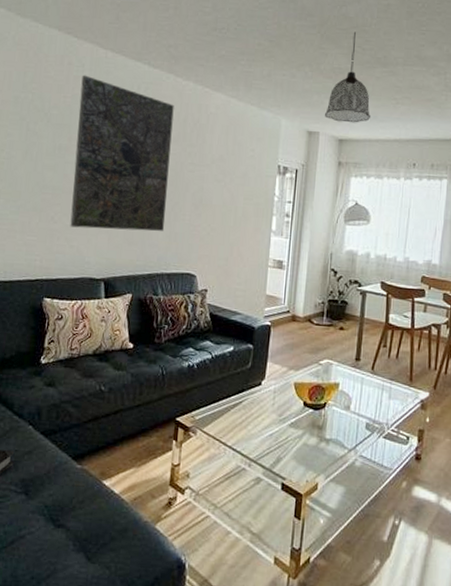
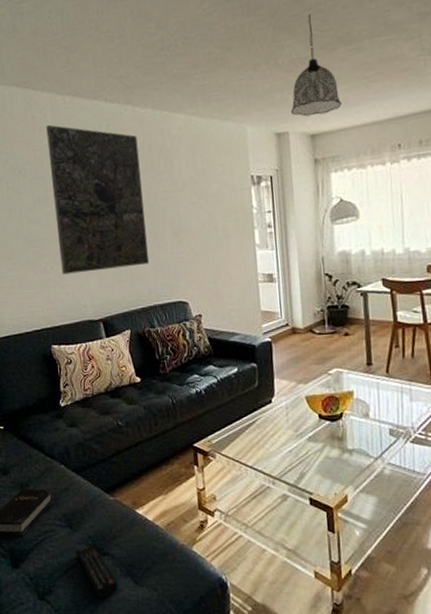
remote control: none [26,514,68,574] -> present [75,544,119,598]

